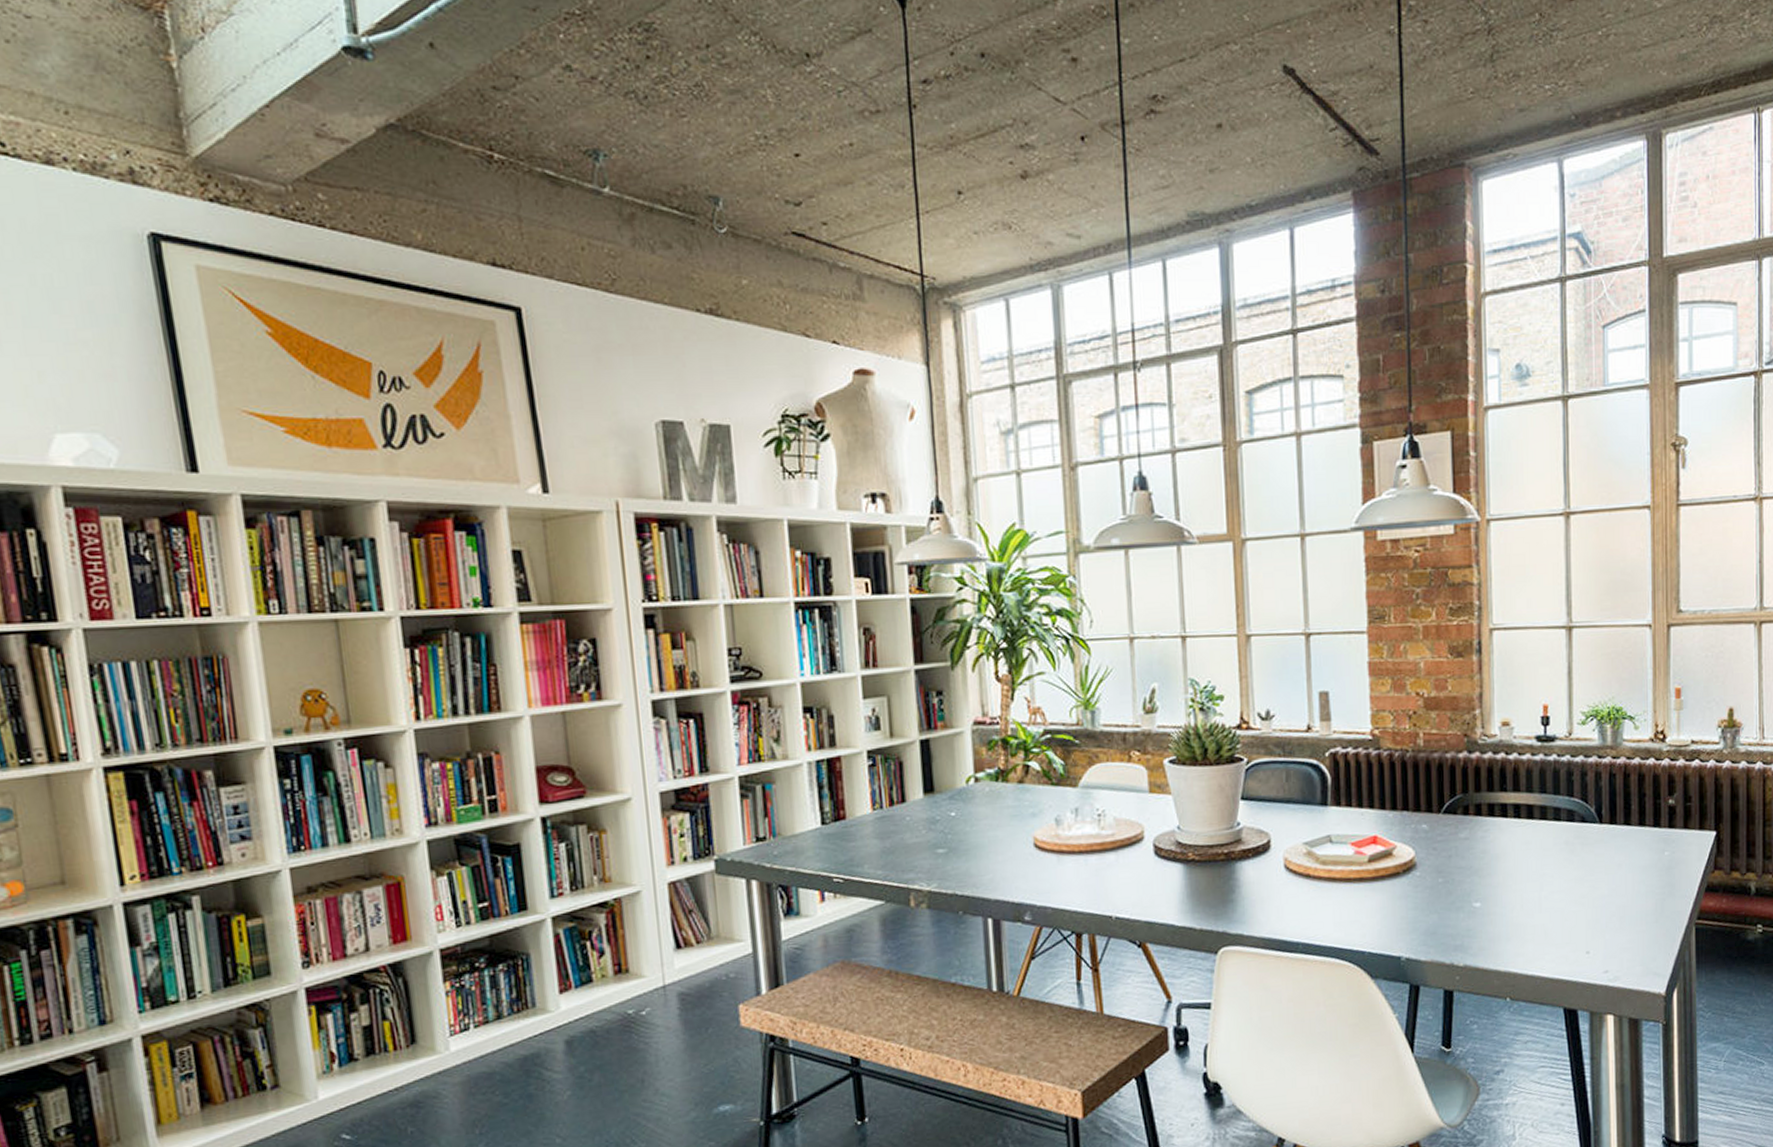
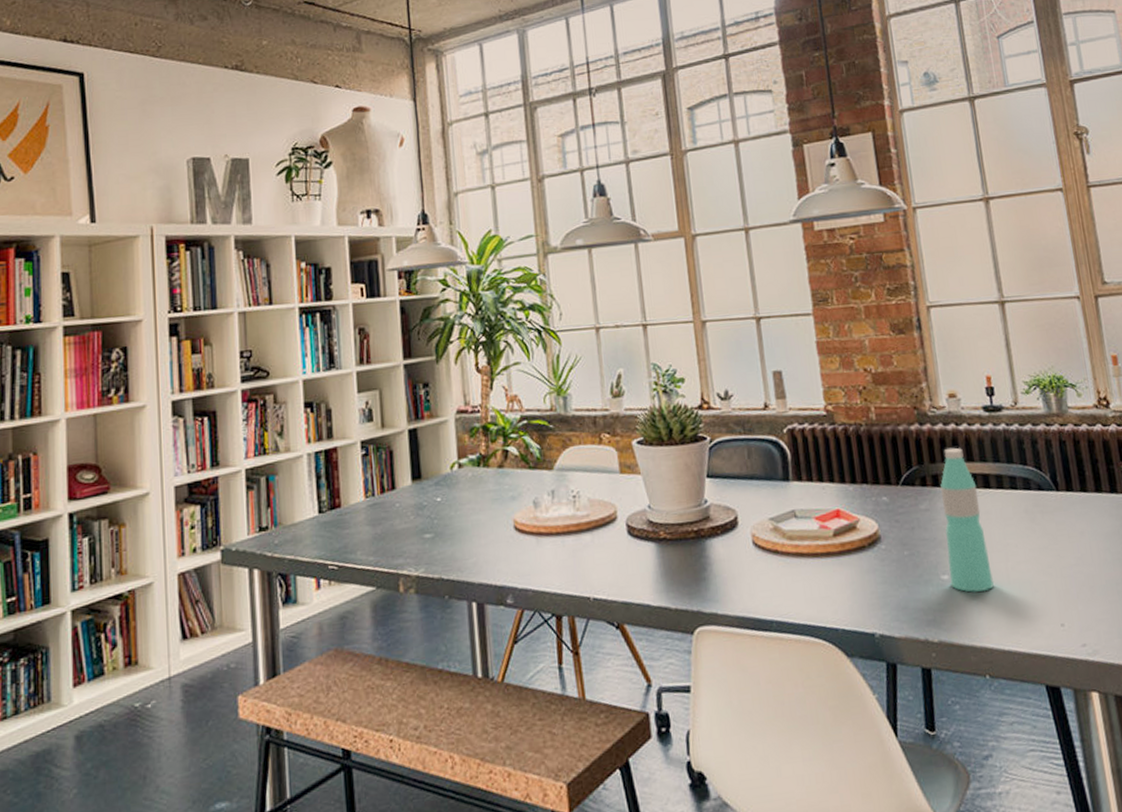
water bottle: none [1482,777,1526,920] -> present [940,447,995,593]

